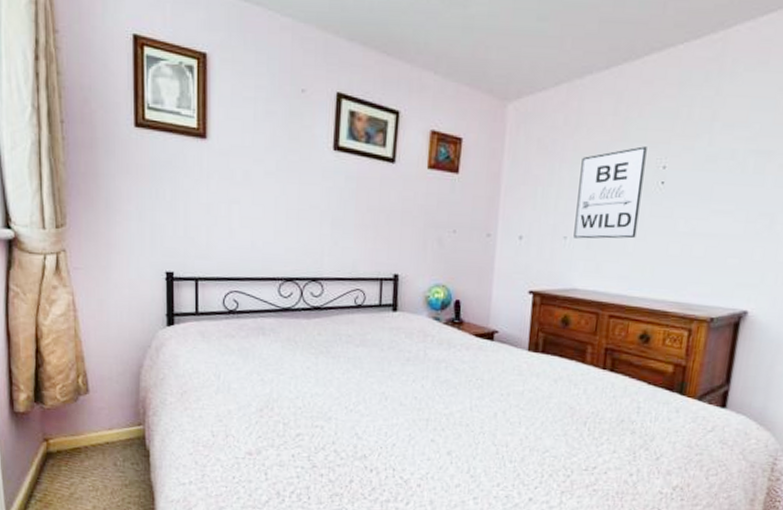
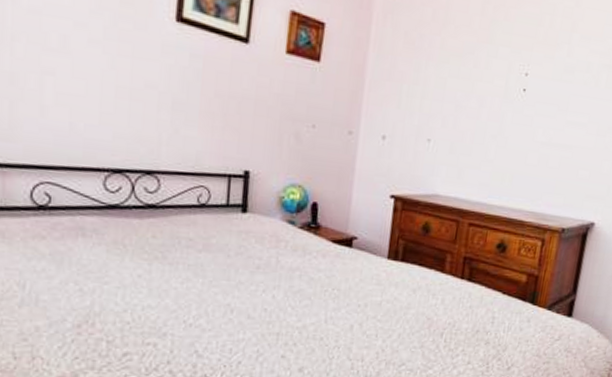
wall art: present [573,146,647,239] -> none [437,51,512,145]

